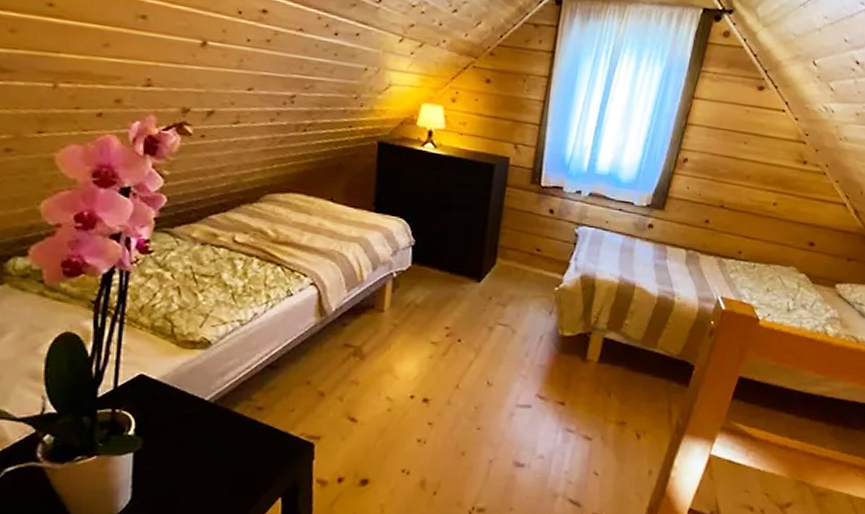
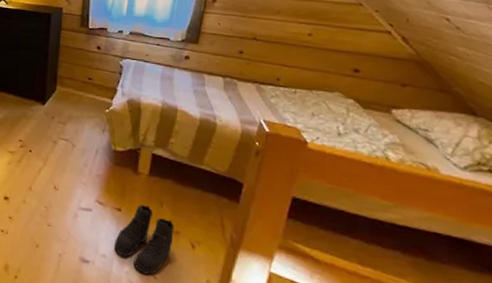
boots: none [553,396,621,472] -> present [113,205,174,275]

